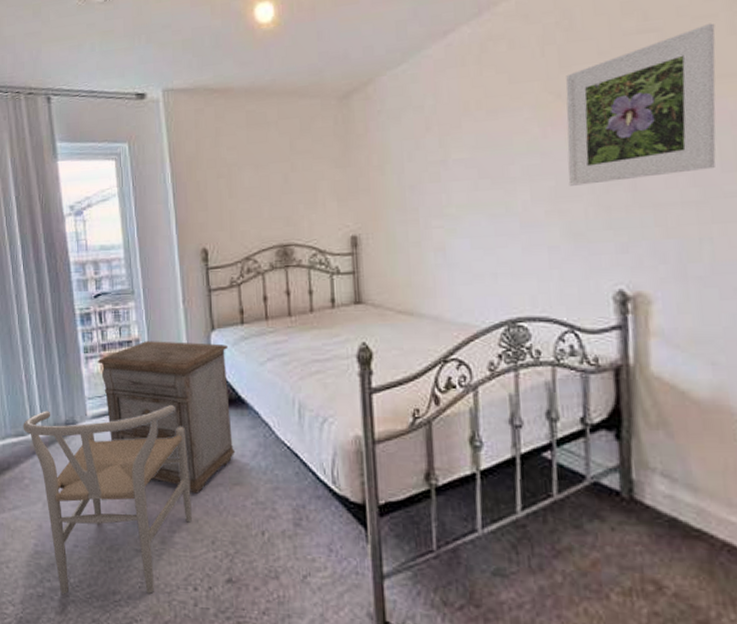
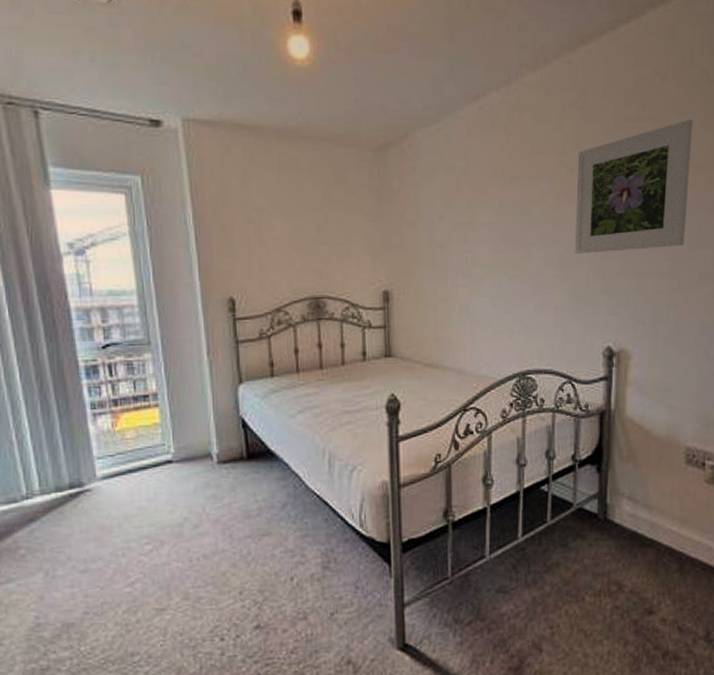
chair: present [23,405,192,594] -> none [15,461,218,664]
nightstand: present [97,341,236,494] -> none [107,395,265,548]

